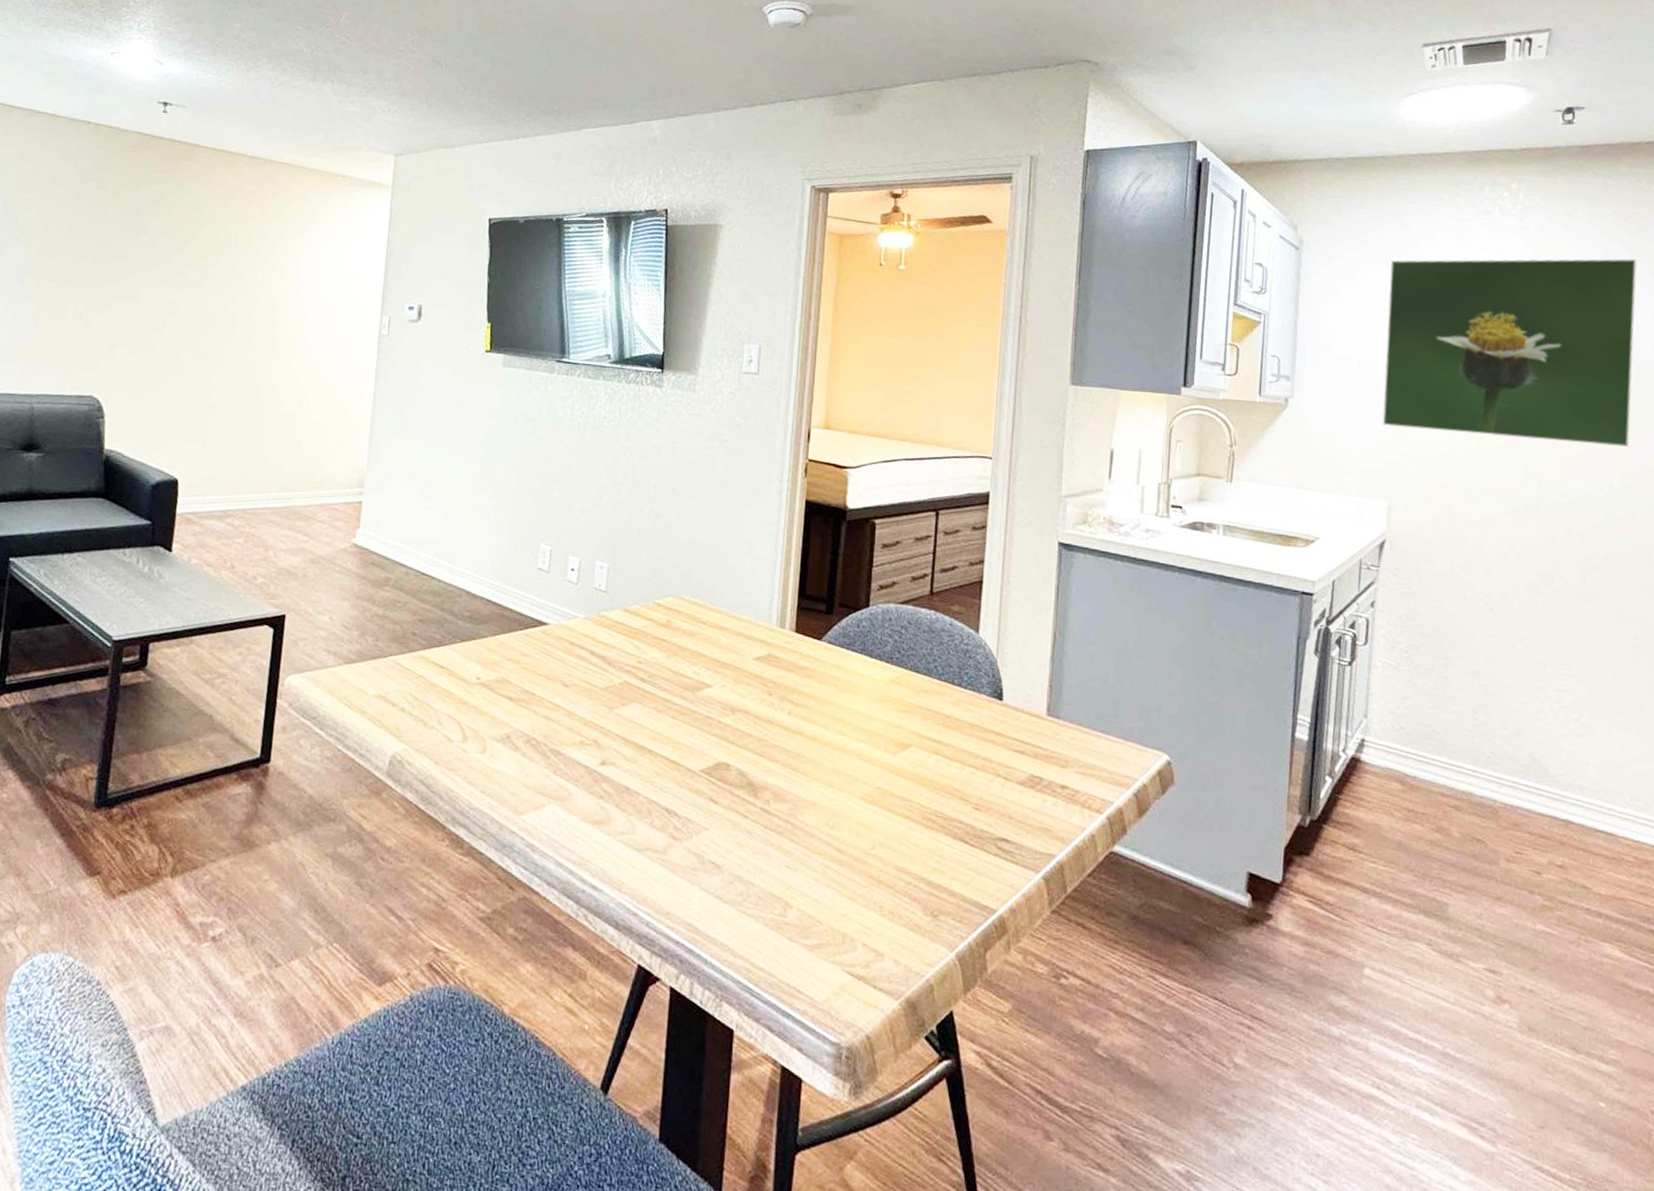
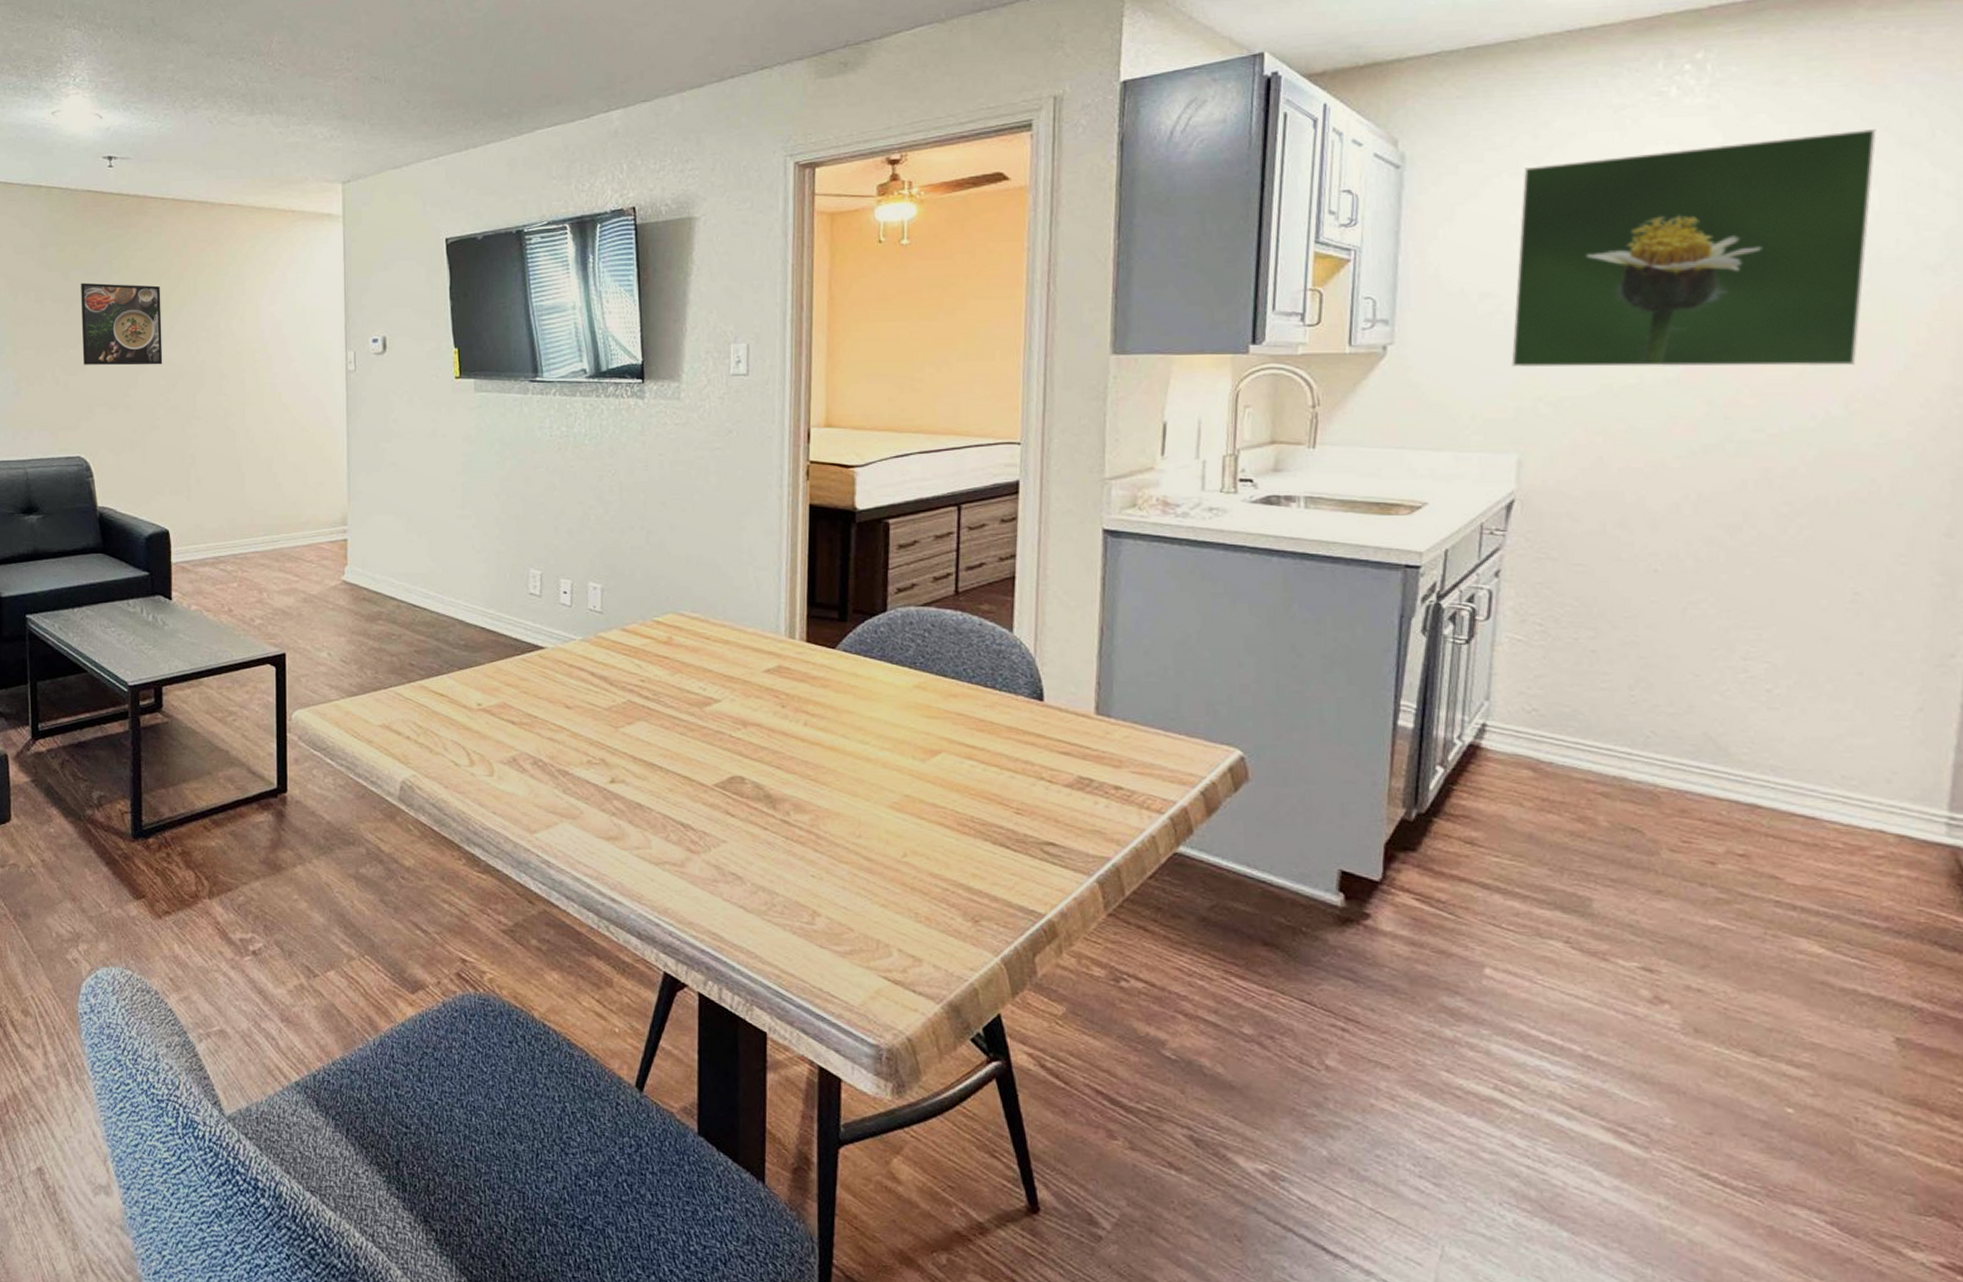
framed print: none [109,221,201,311] -> present [81,282,163,366]

